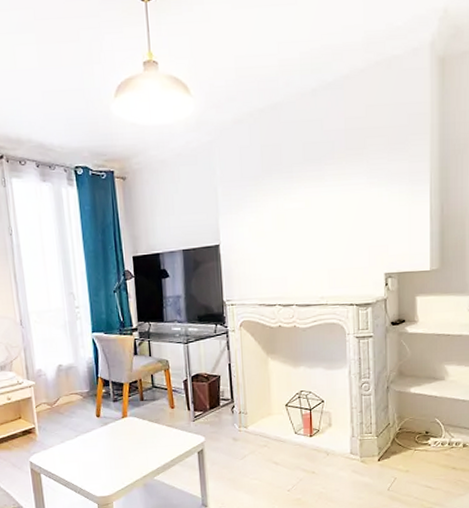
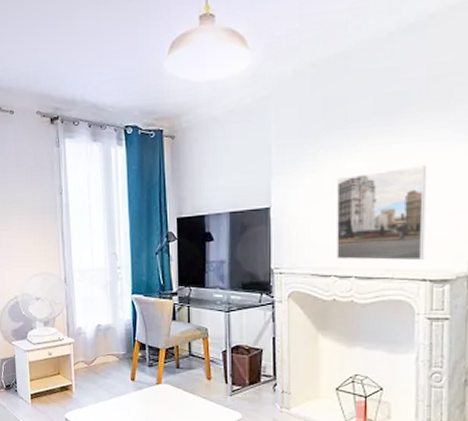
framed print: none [277,206,351,290] -> present [337,165,427,261]

